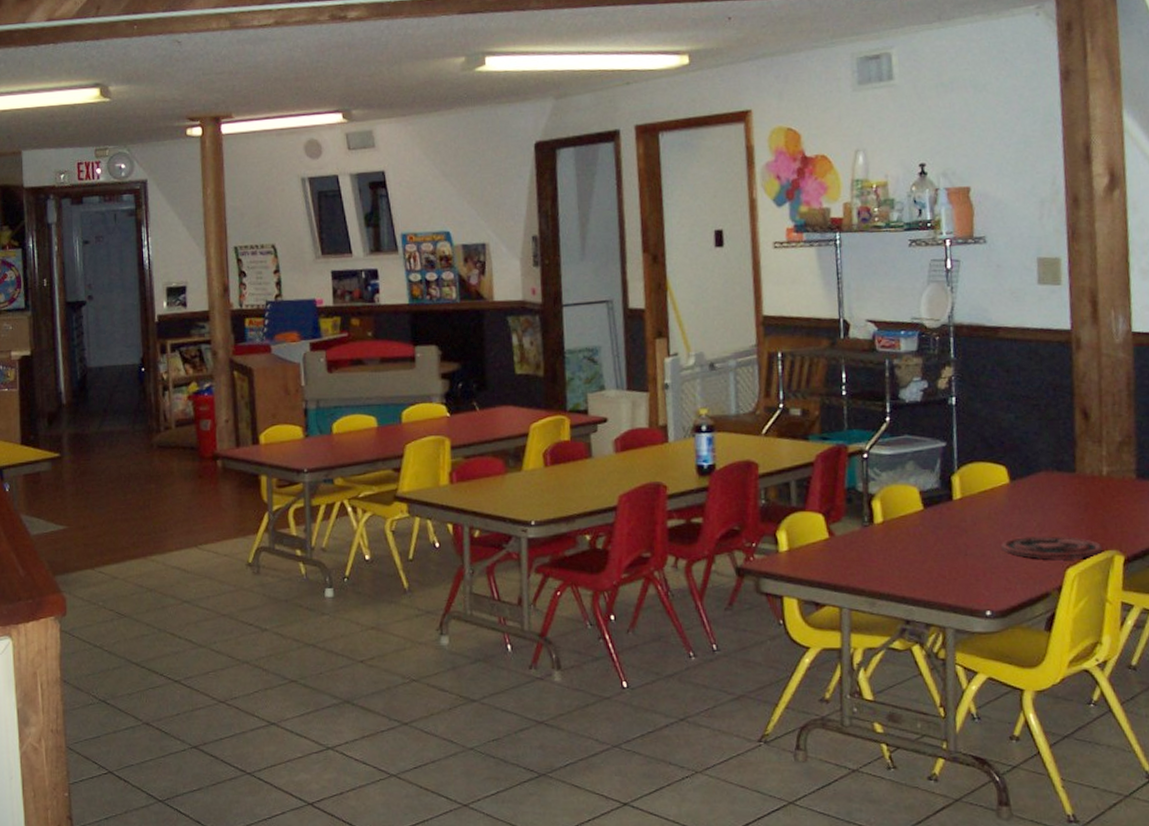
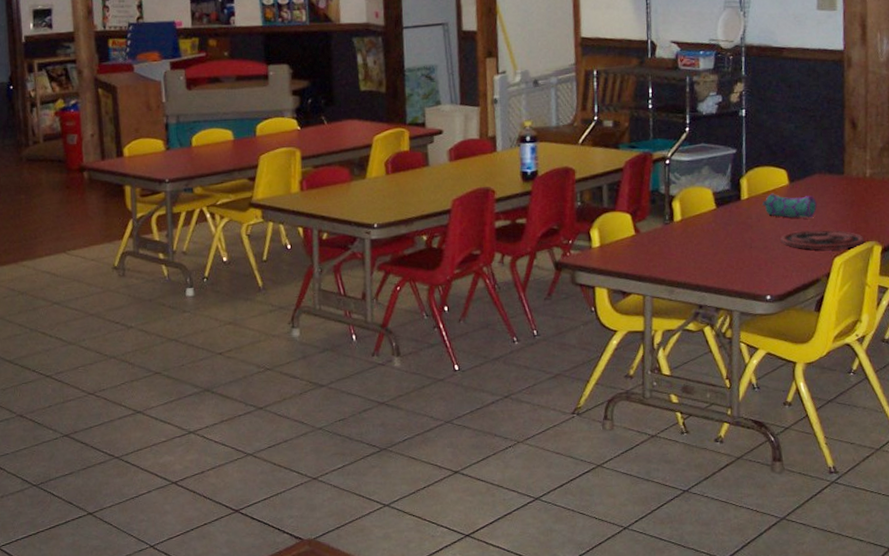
pencil case: none [977,493,1044,523] -> present [762,193,817,218]

